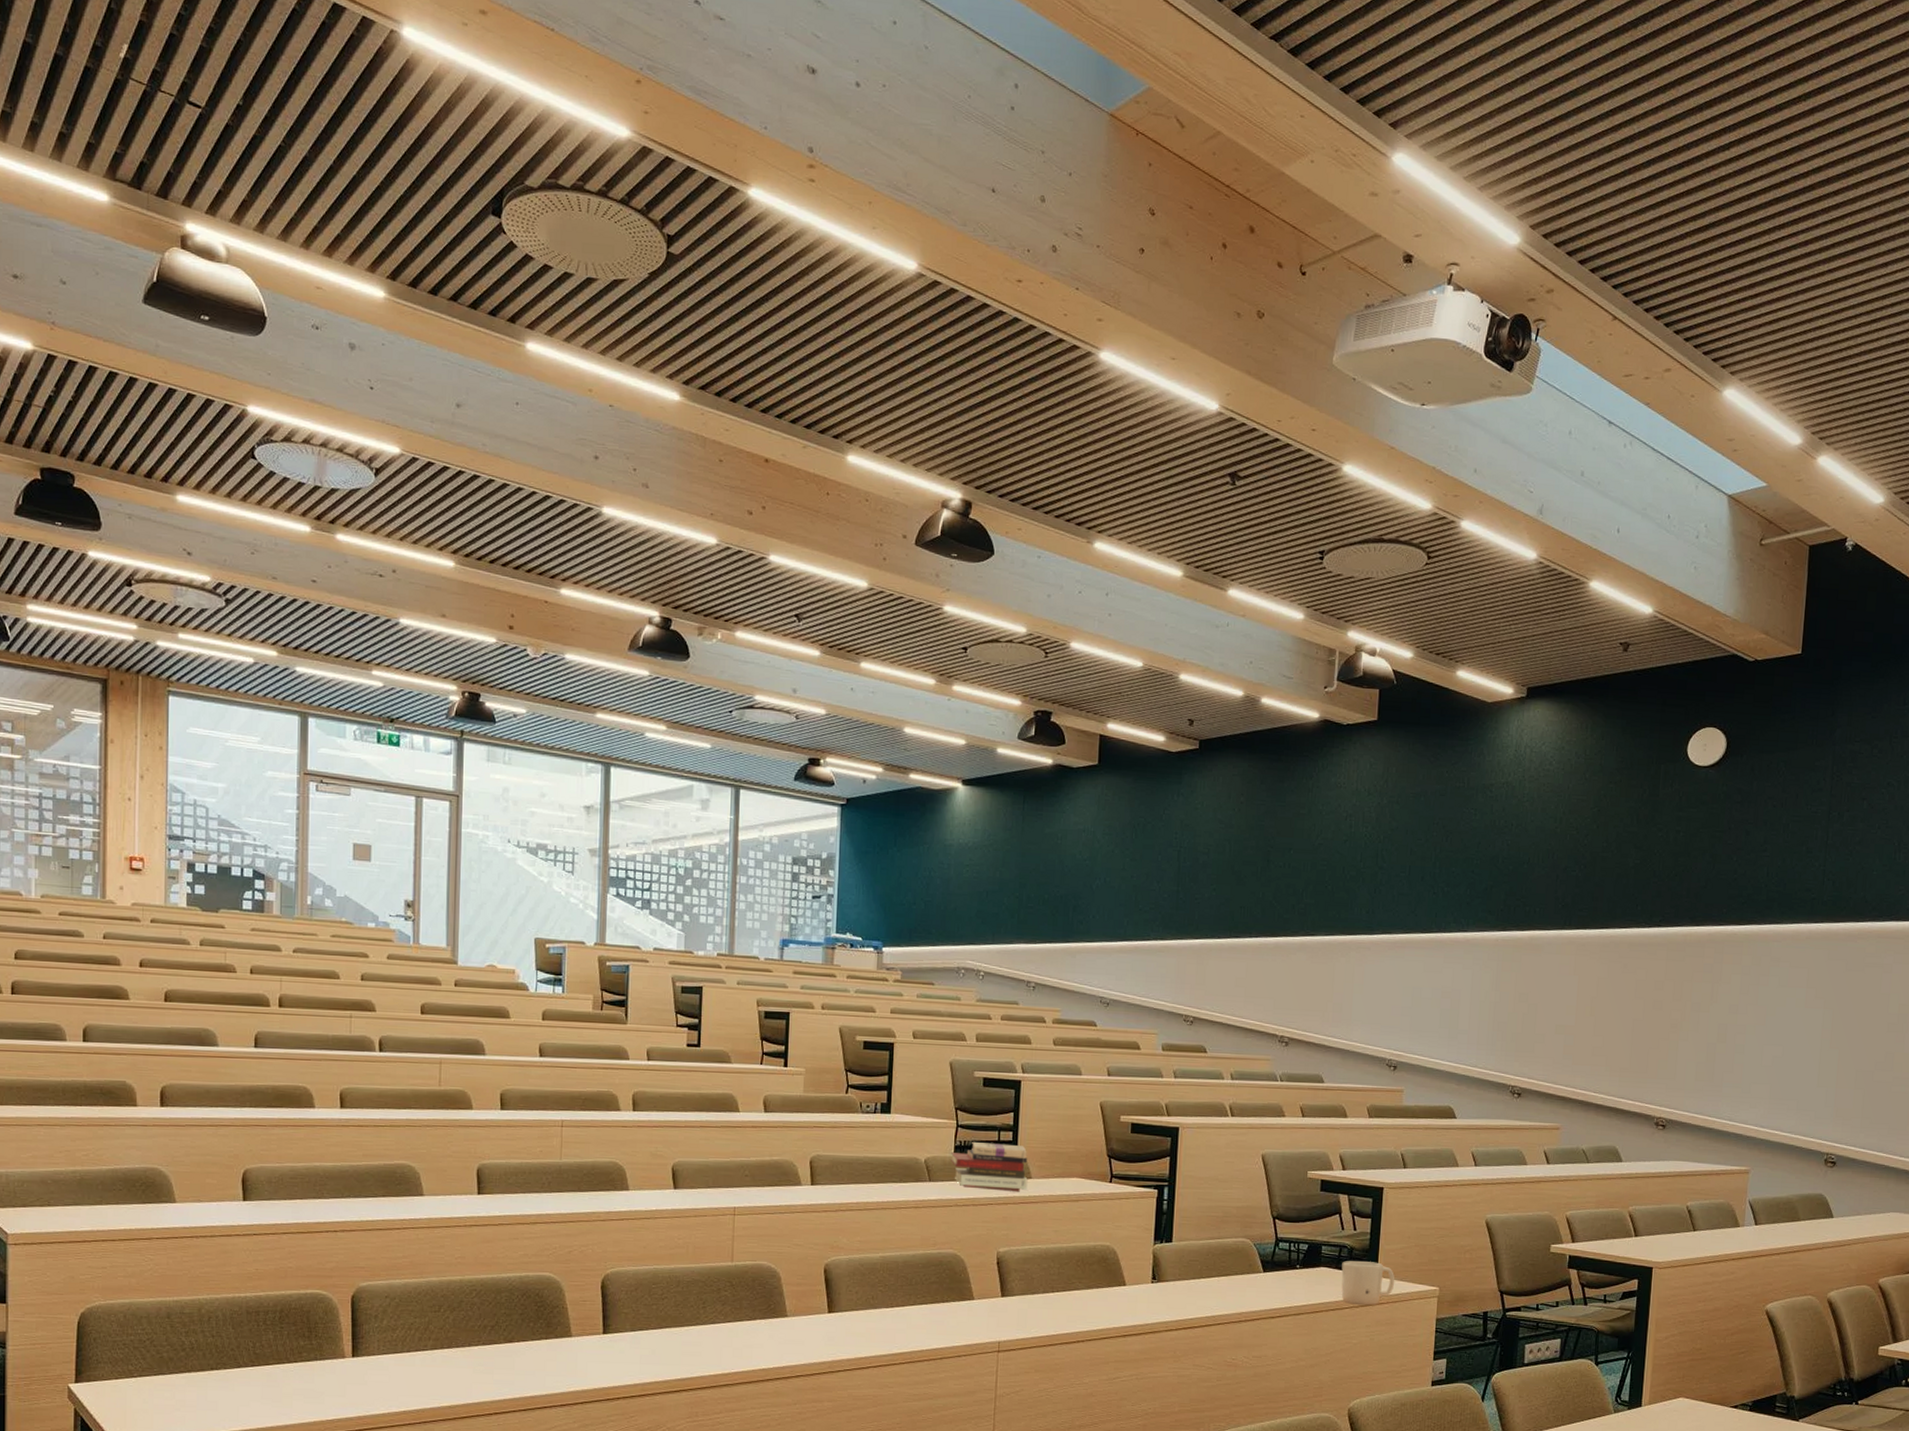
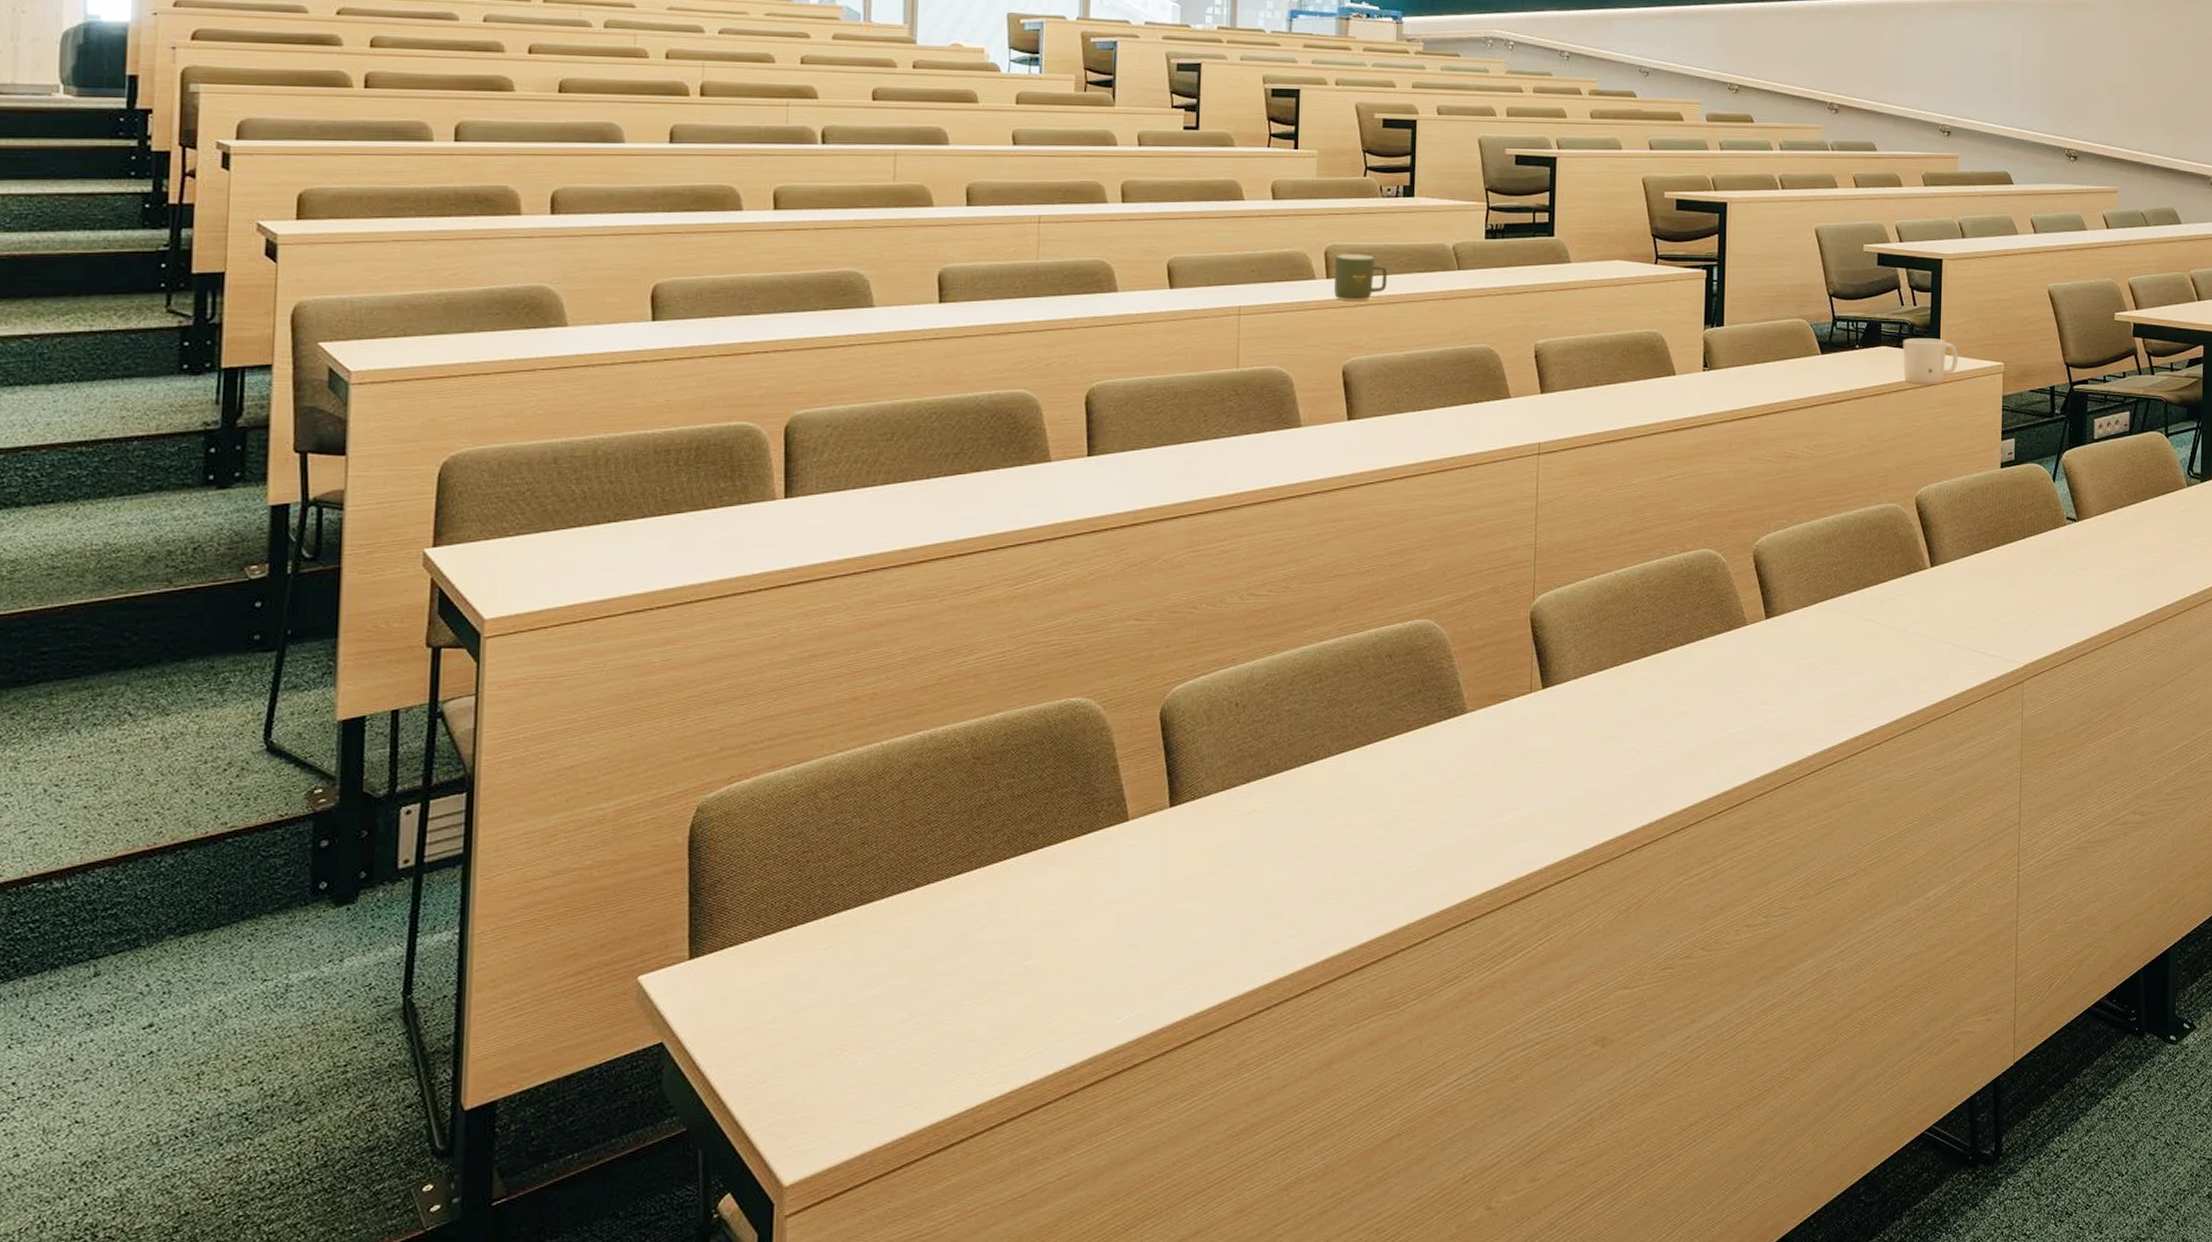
mug: none [818,1163,866,1207] -> present [1334,254,1388,302]
books: present [951,1141,1028,1192] -> none [1482,224,1567,278]

